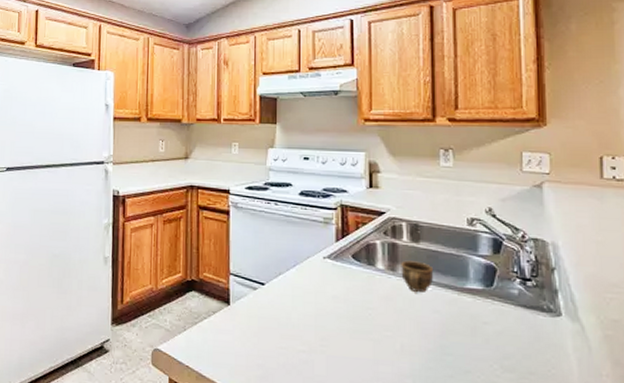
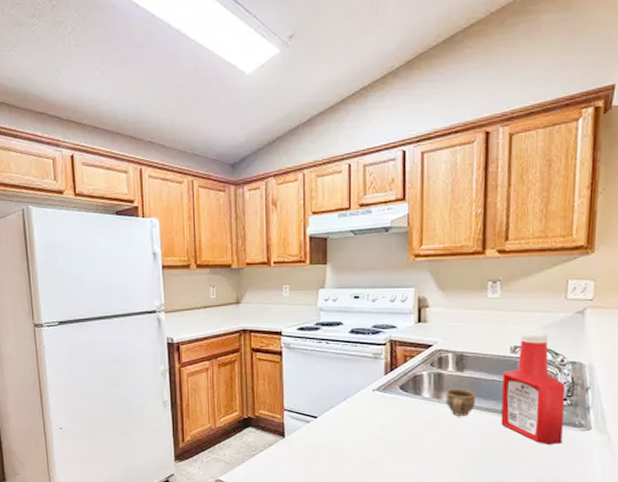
ketchup bottle: none [461,204,531,331] -> present [501,332,565,444]

